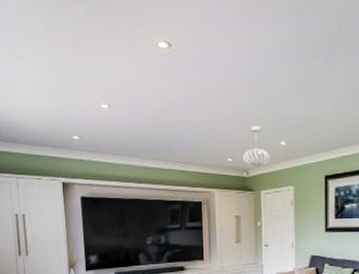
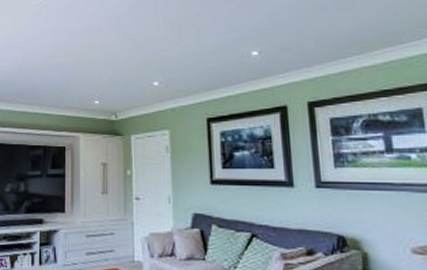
pendant light: present [243,125,270,168] -> none [112,66,141,110]

